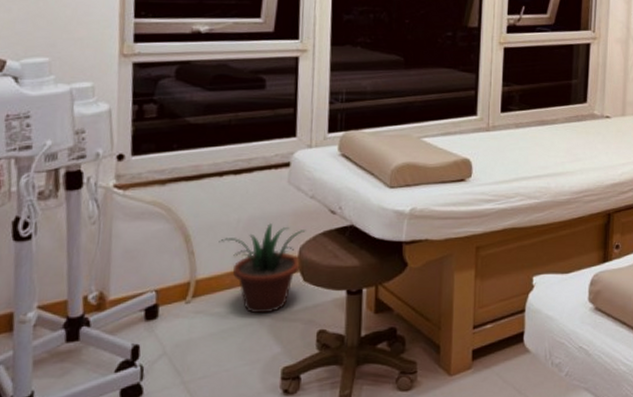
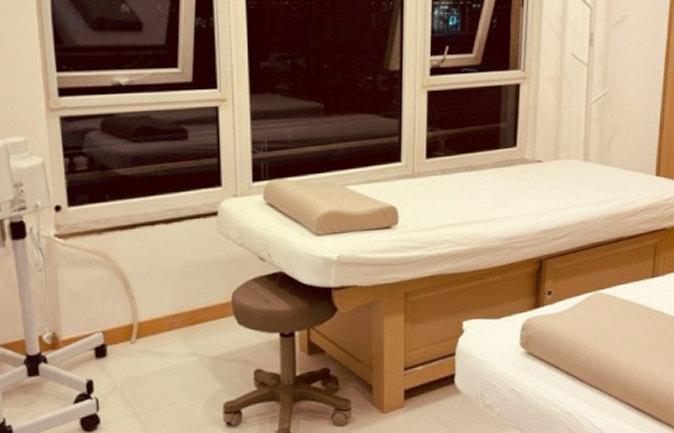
potted plant: present [219,223,306,314] -> none [156,270,237,354]

